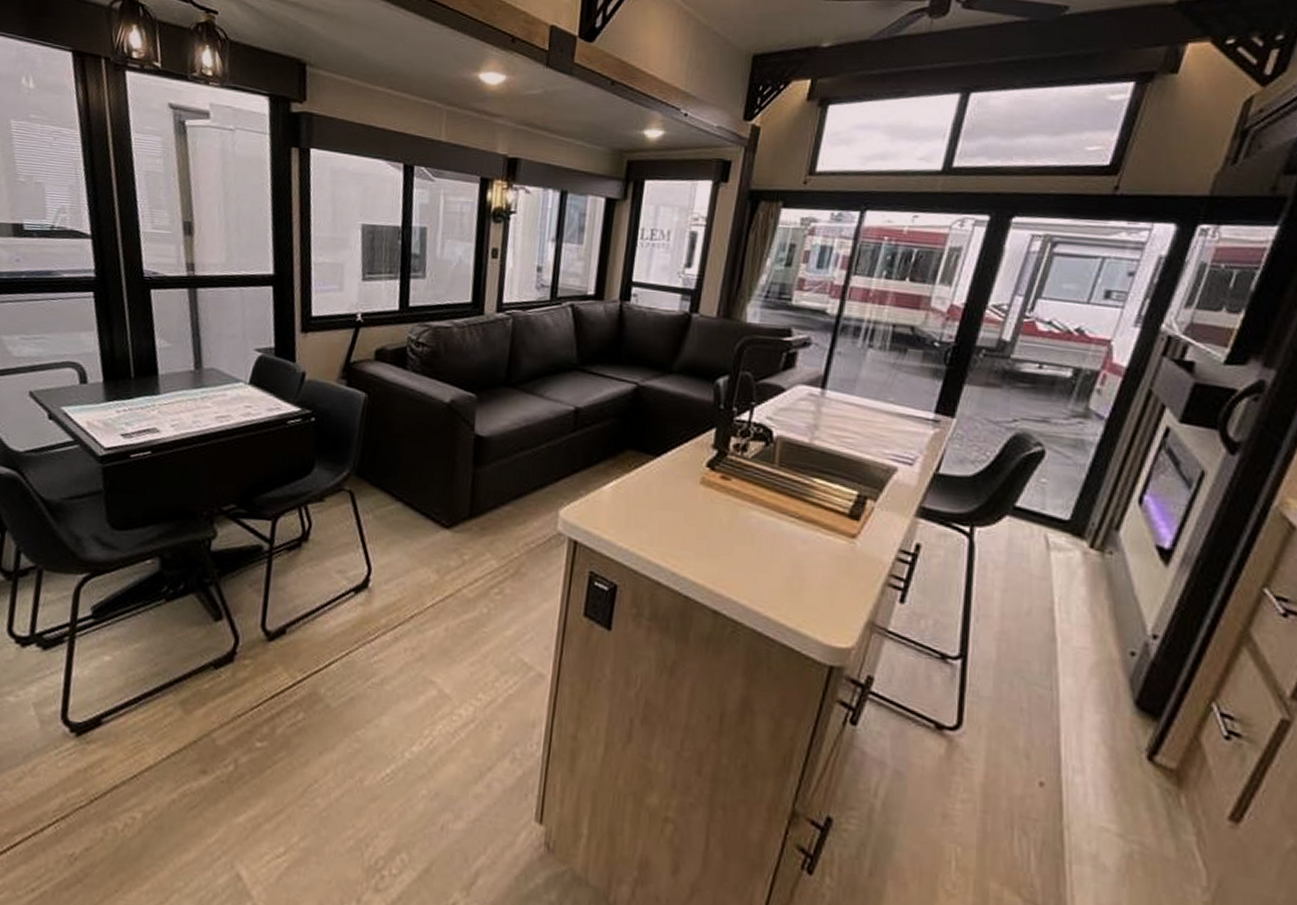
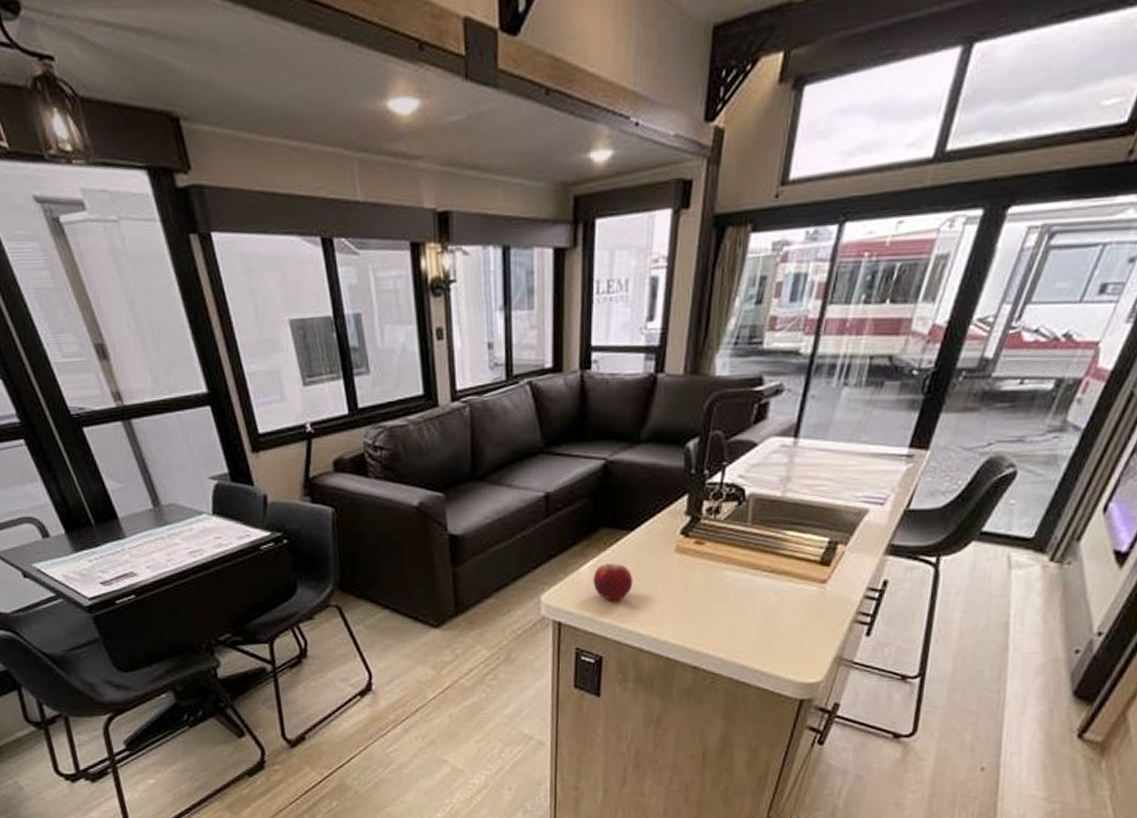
fruit: none [614,486,656,526] -> present [593,563,633,601]

